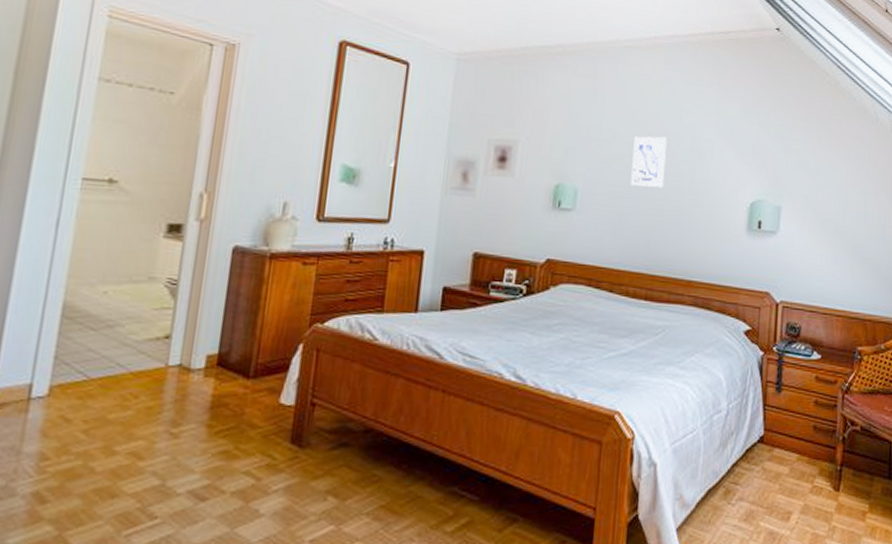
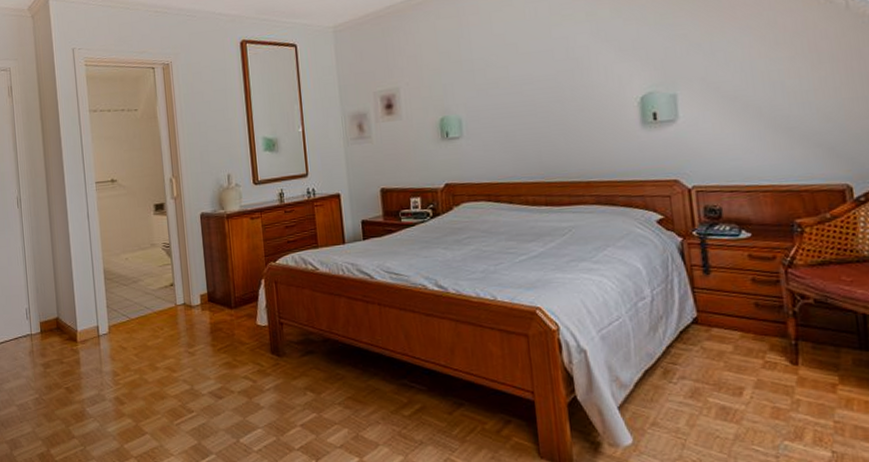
wall art: present [631,136,667,188] -> none [506,53,545,106]

